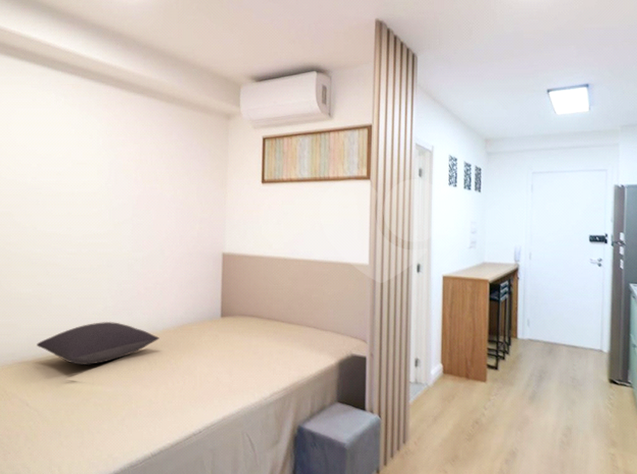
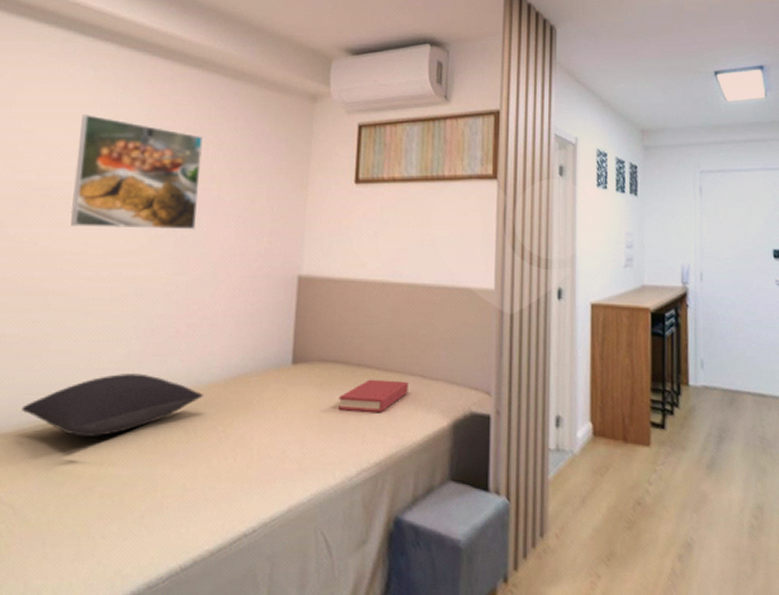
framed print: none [57,132,148,219] -> present [70,115,203,230]
hardback book: none [256,329,306,353] -> present [339,379,408,413]

